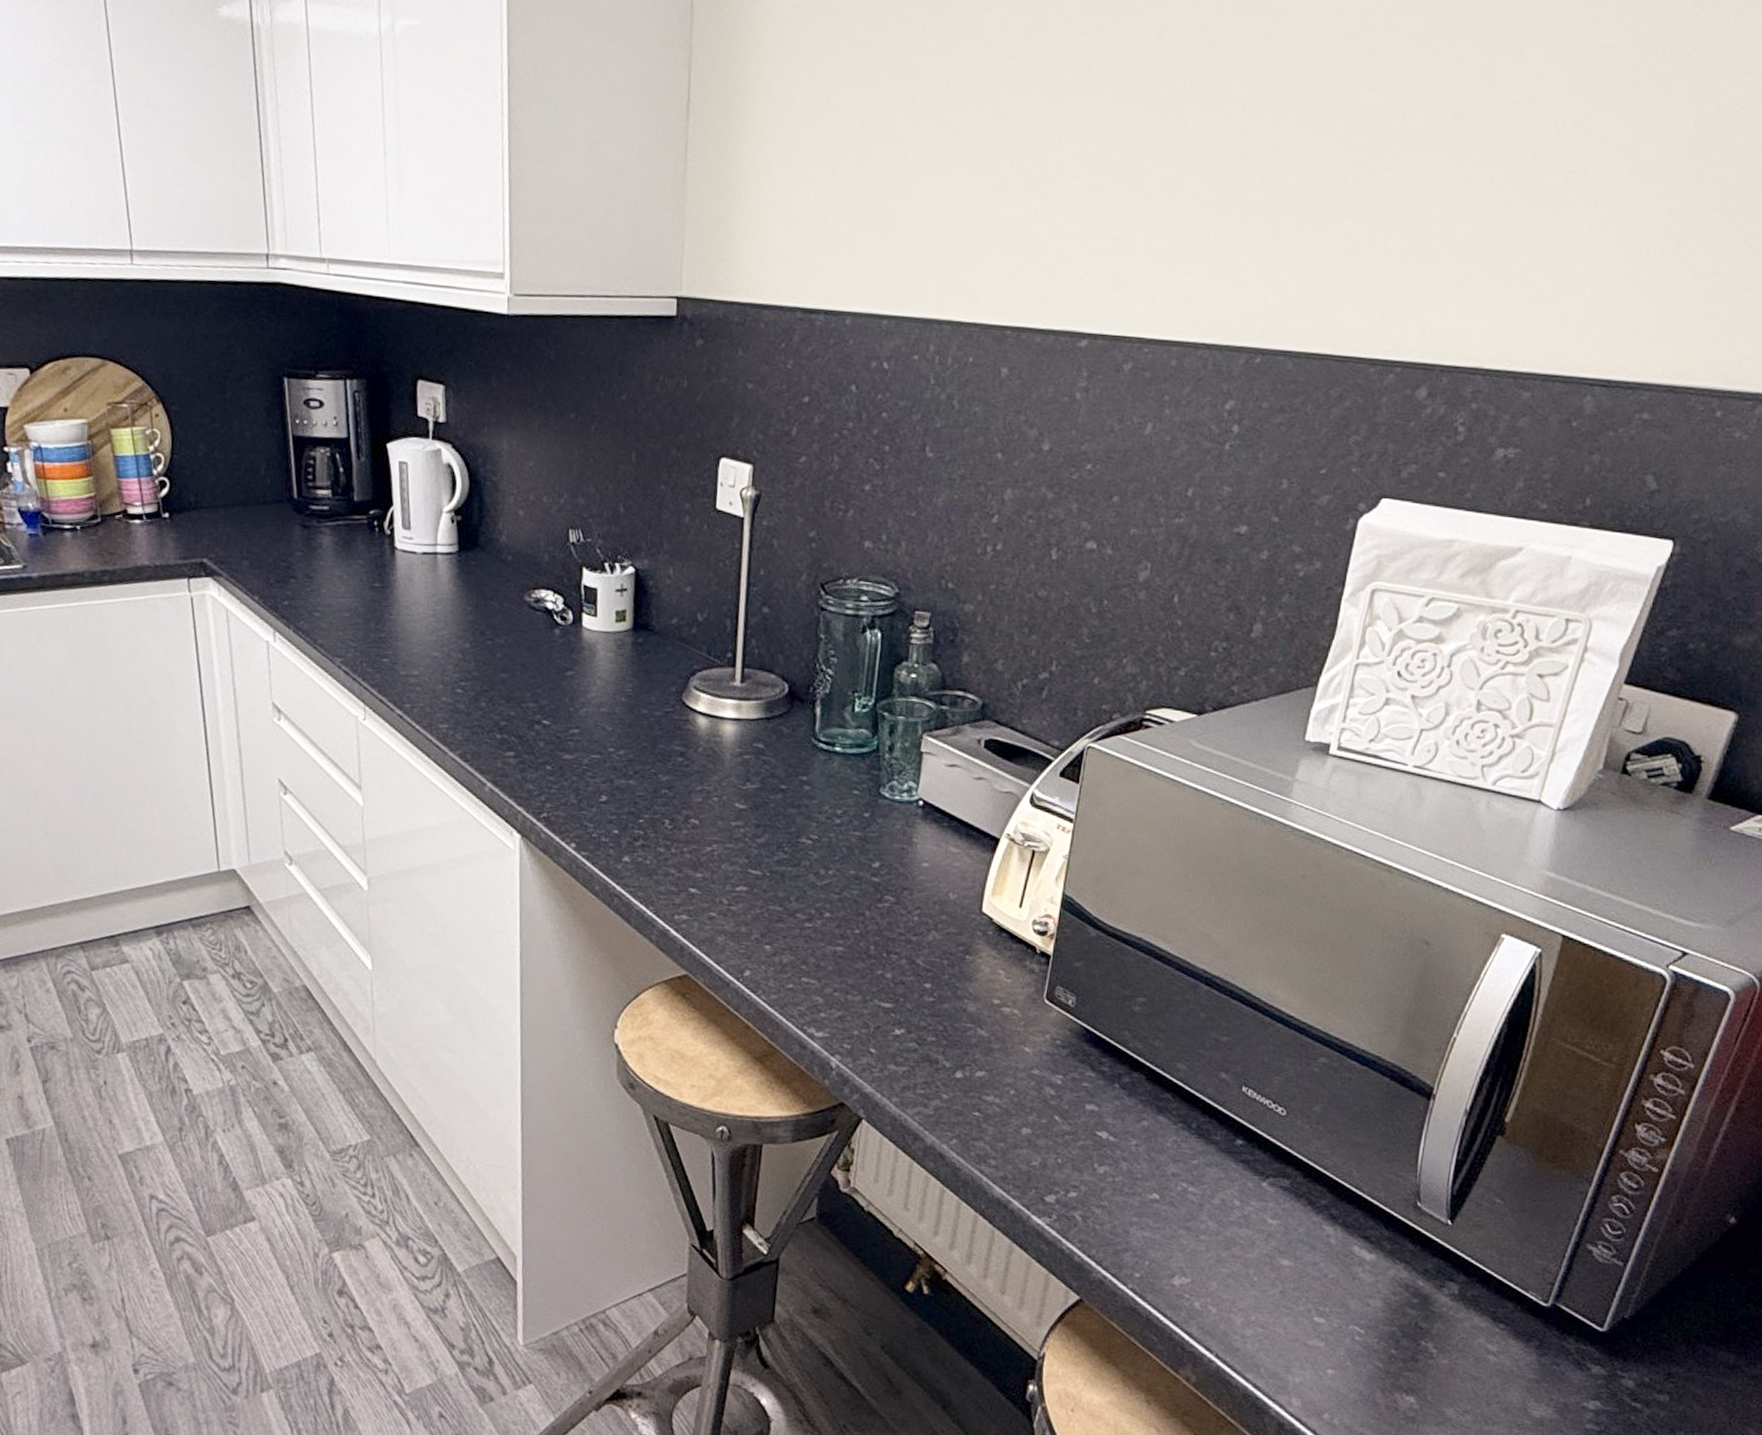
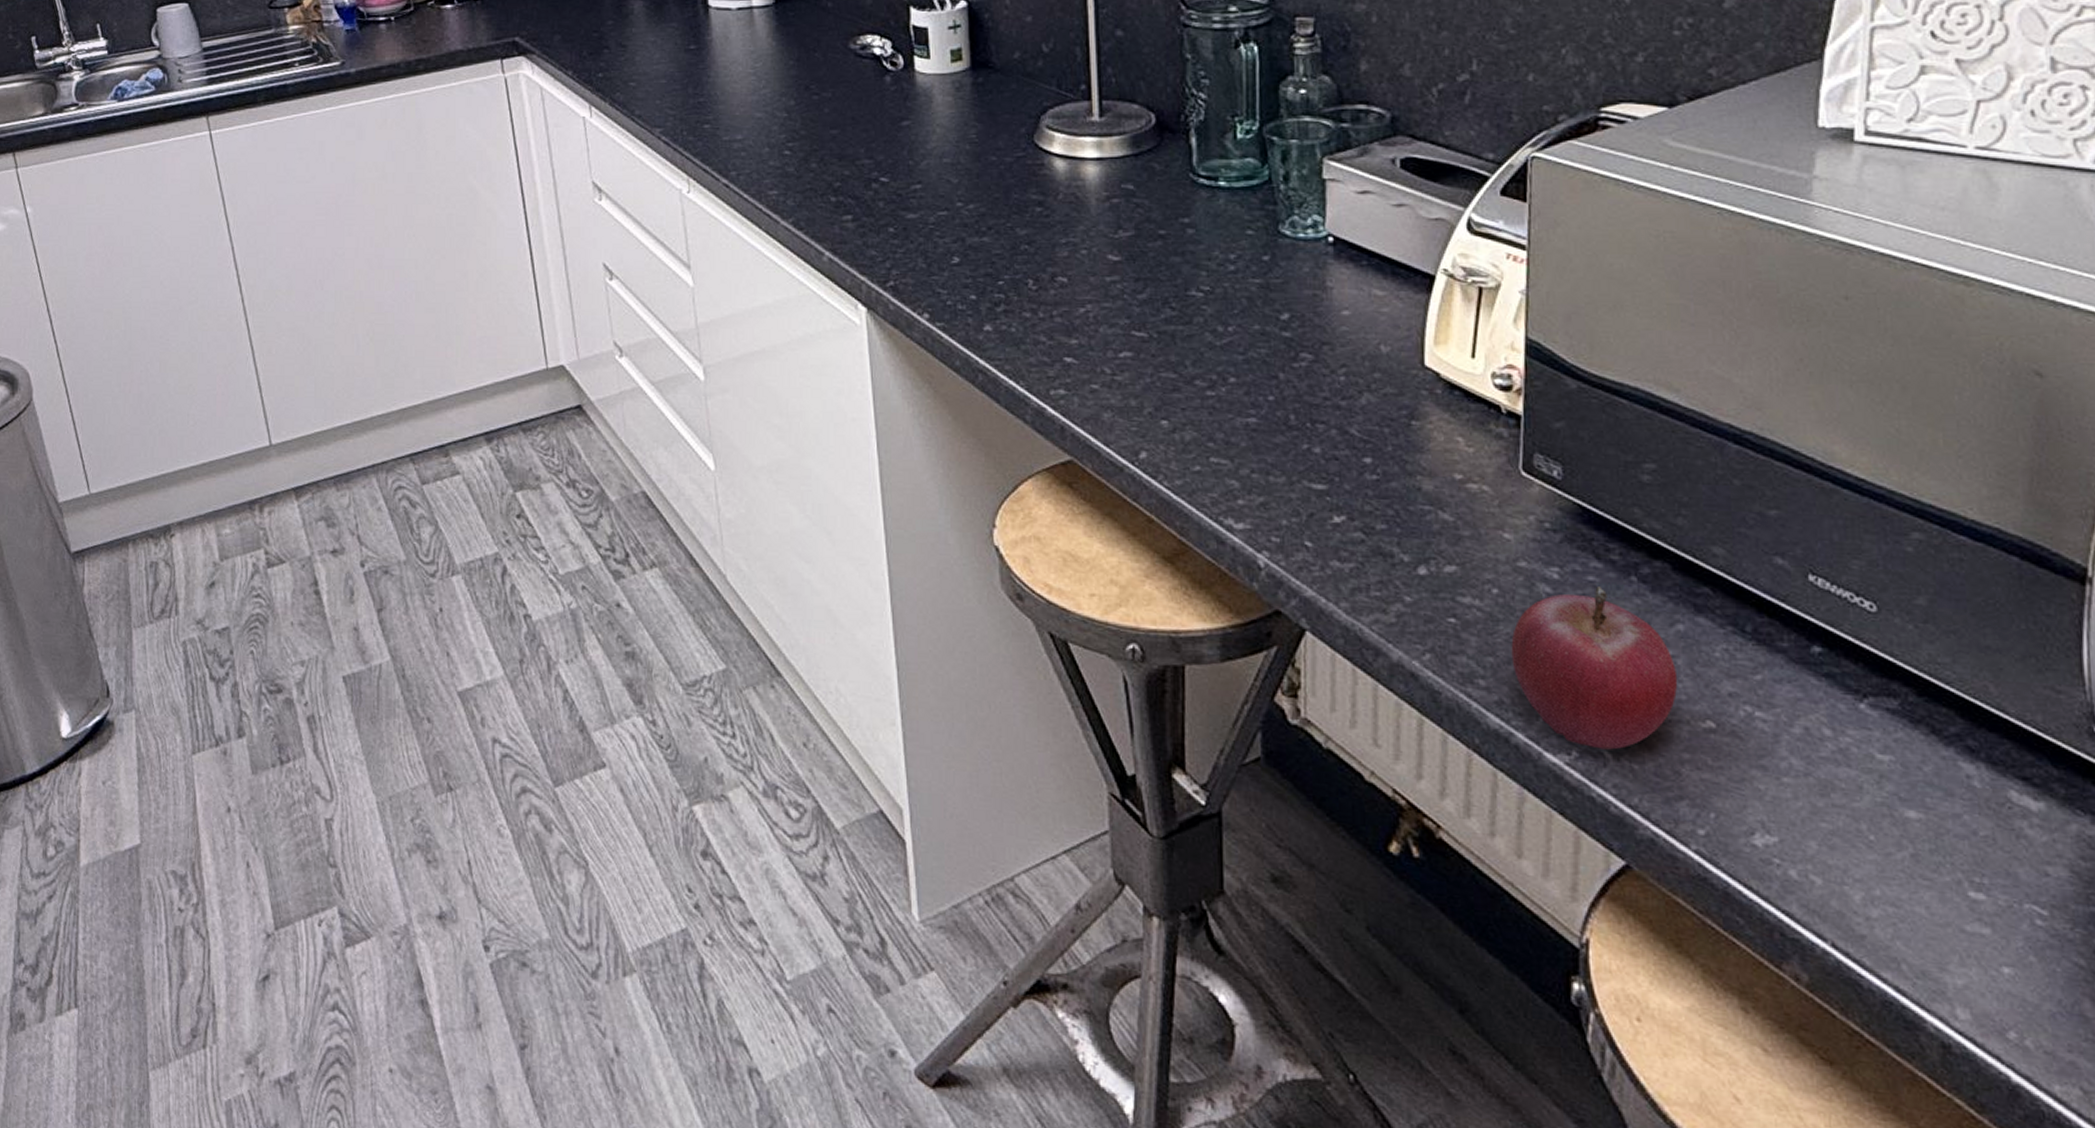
fruit: none [1017,1091,1138,1215] -> present [1511,587,1678,750]

